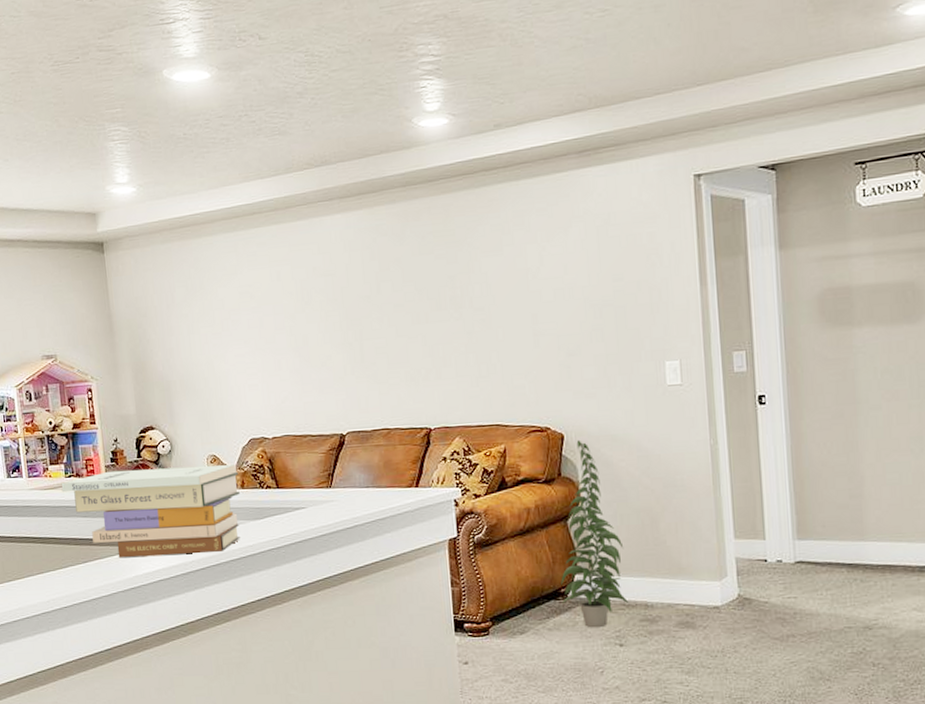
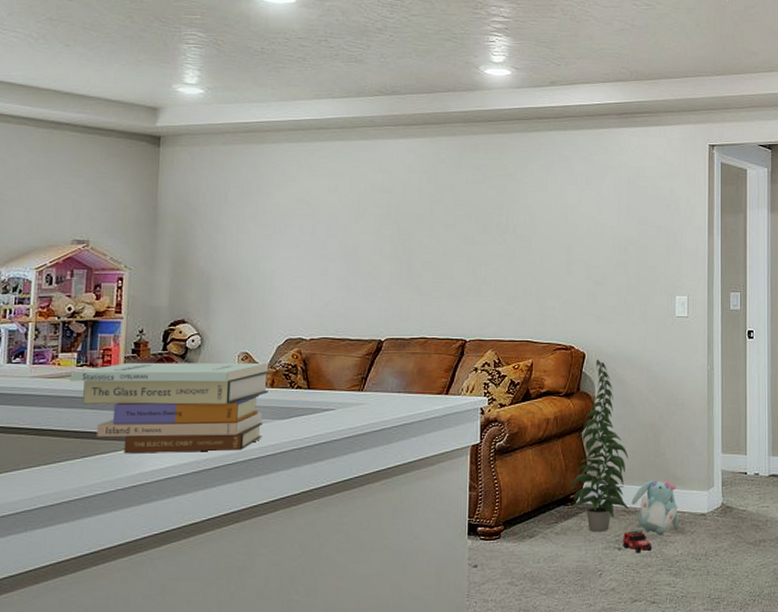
toy truck: none [623,625,659,650] -> present [622,530,652,554]
stuffed animal: none [630,570,689,630] -> present [631,479,679,534]

